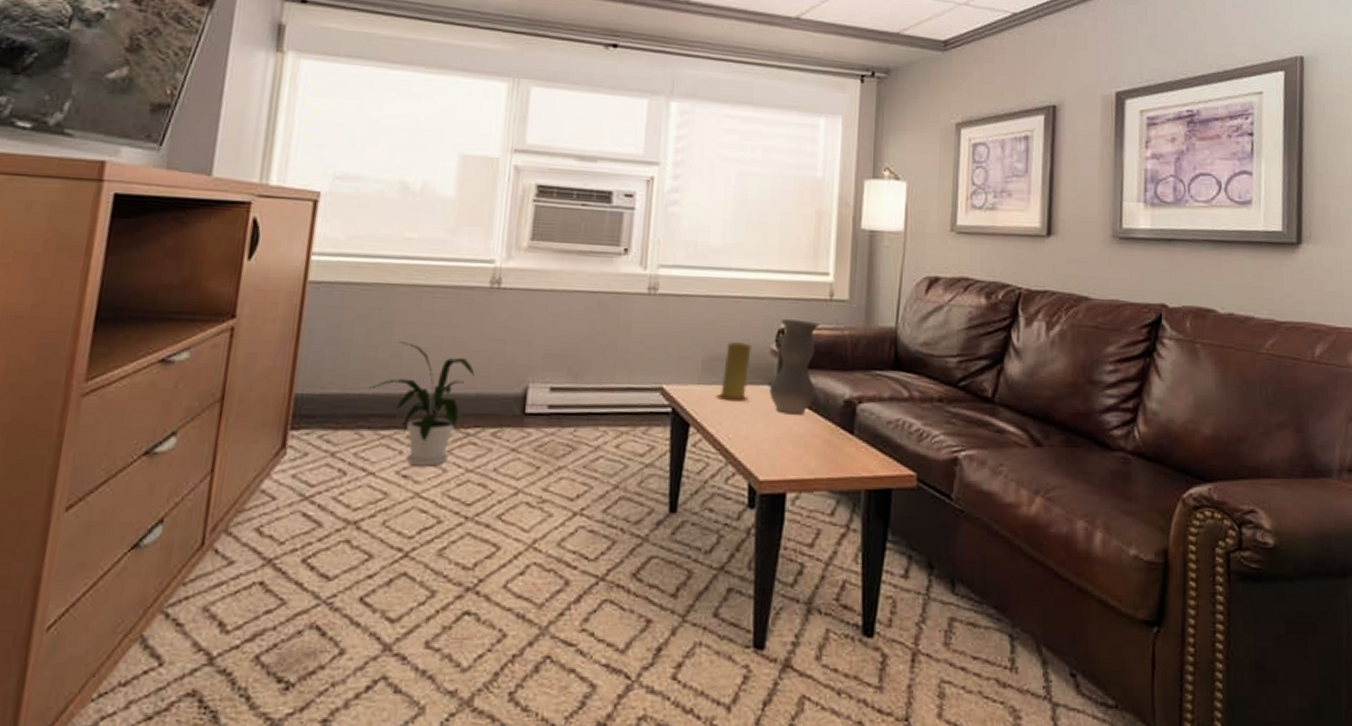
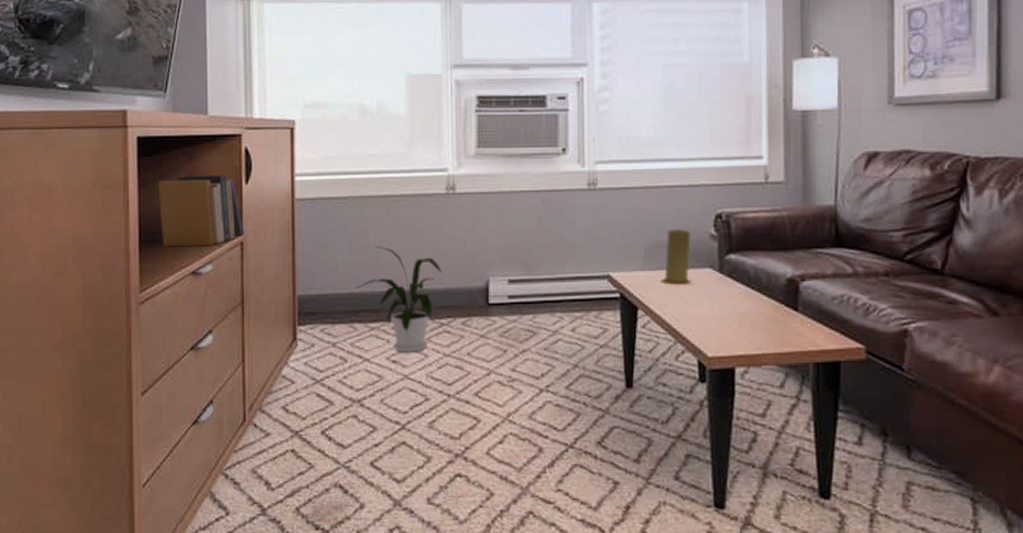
books: none [127,244,237,329] -> present [158,175,244,247]
vase: present [769,319,820,416] -> none [712,204,757,296]

